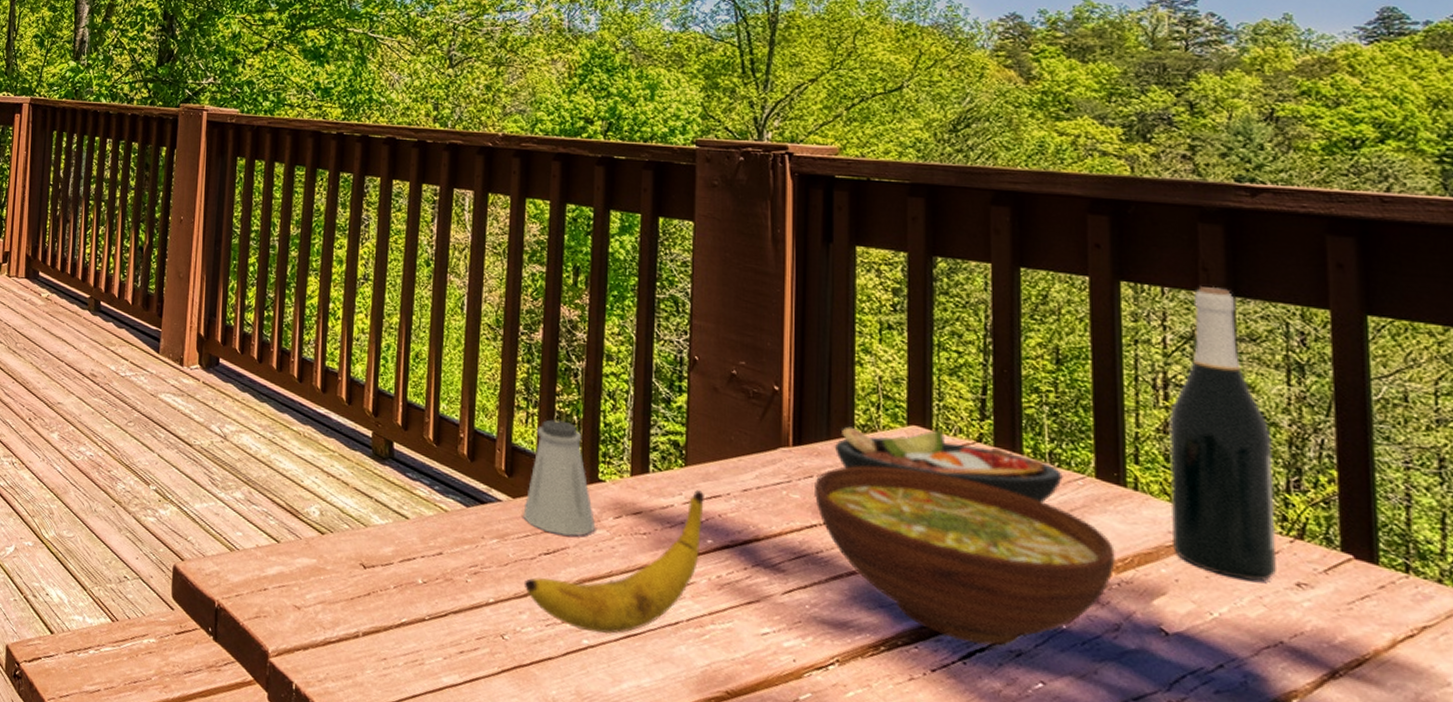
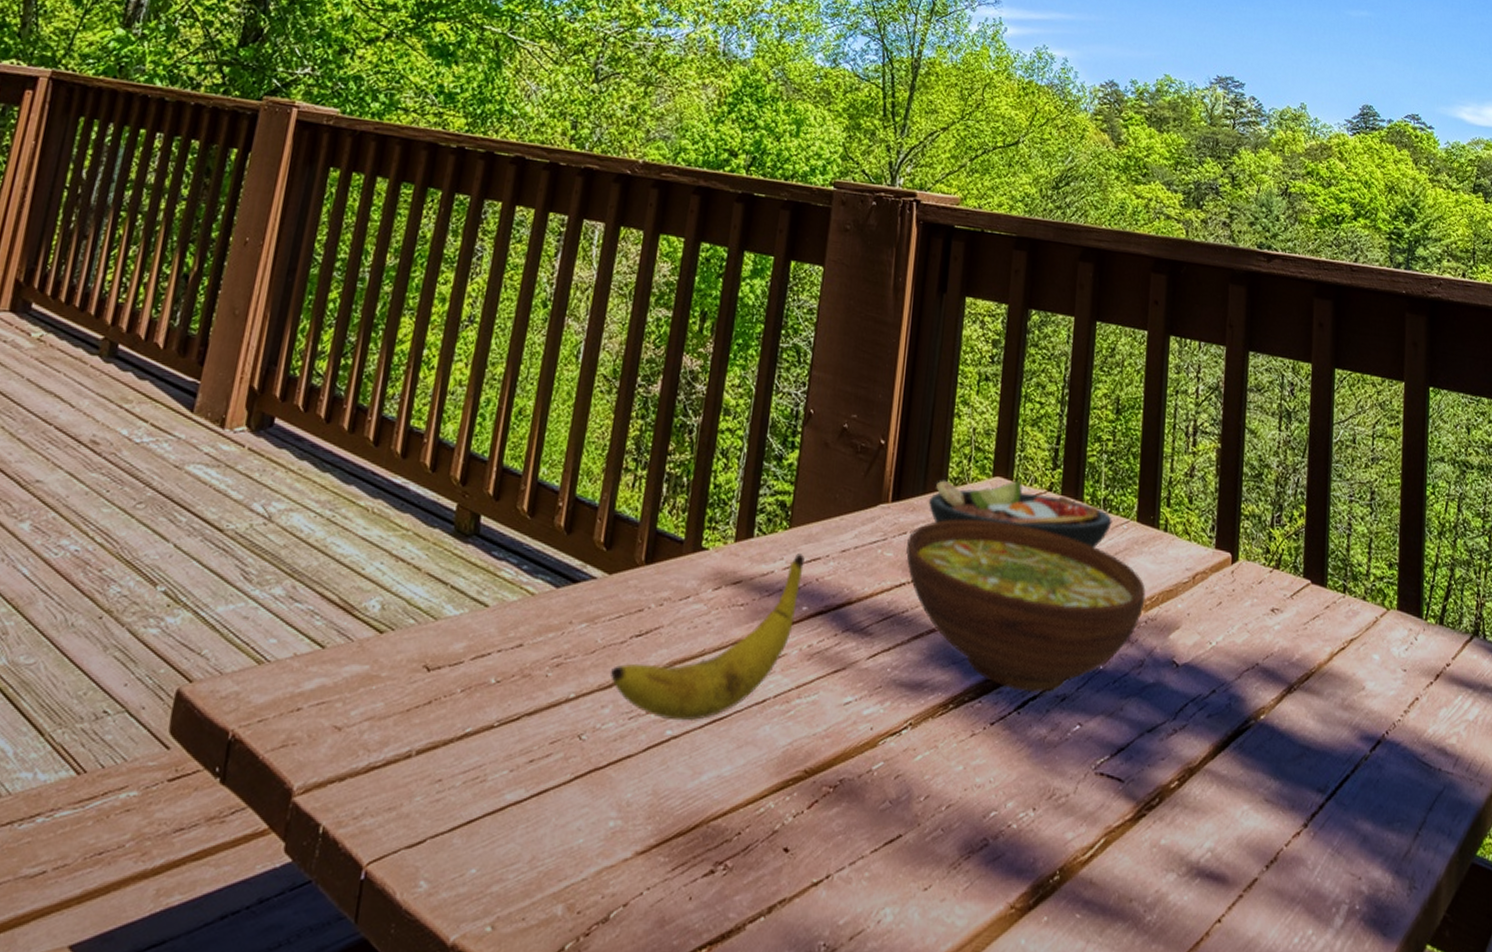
saltshaker: present [523,419,595,536] -> none [618,482,693,613]
wine bottle: present [1168,286,1276,582] -> none [1187,341,1265,610]

